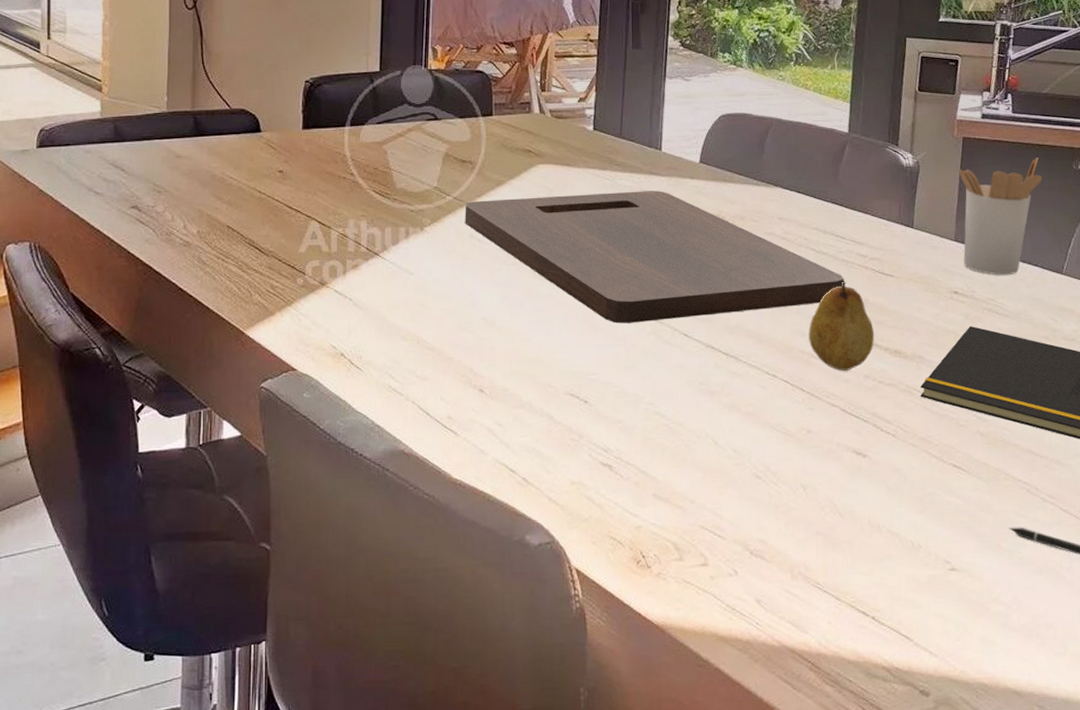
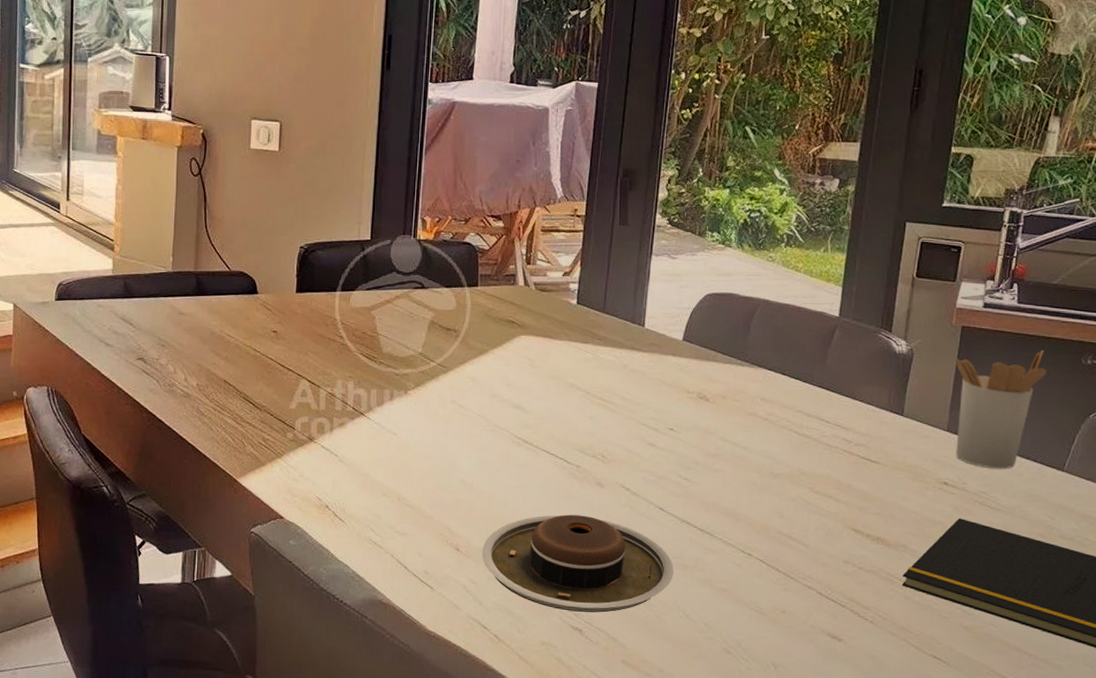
cutting board: present [465,191,844,323] -> none [447,365,827,494]
plate: none [506,346,701,447] -> present [482,514,674,613]
fruit: present [809,281,874,372] -> none [787,465,856,555]

